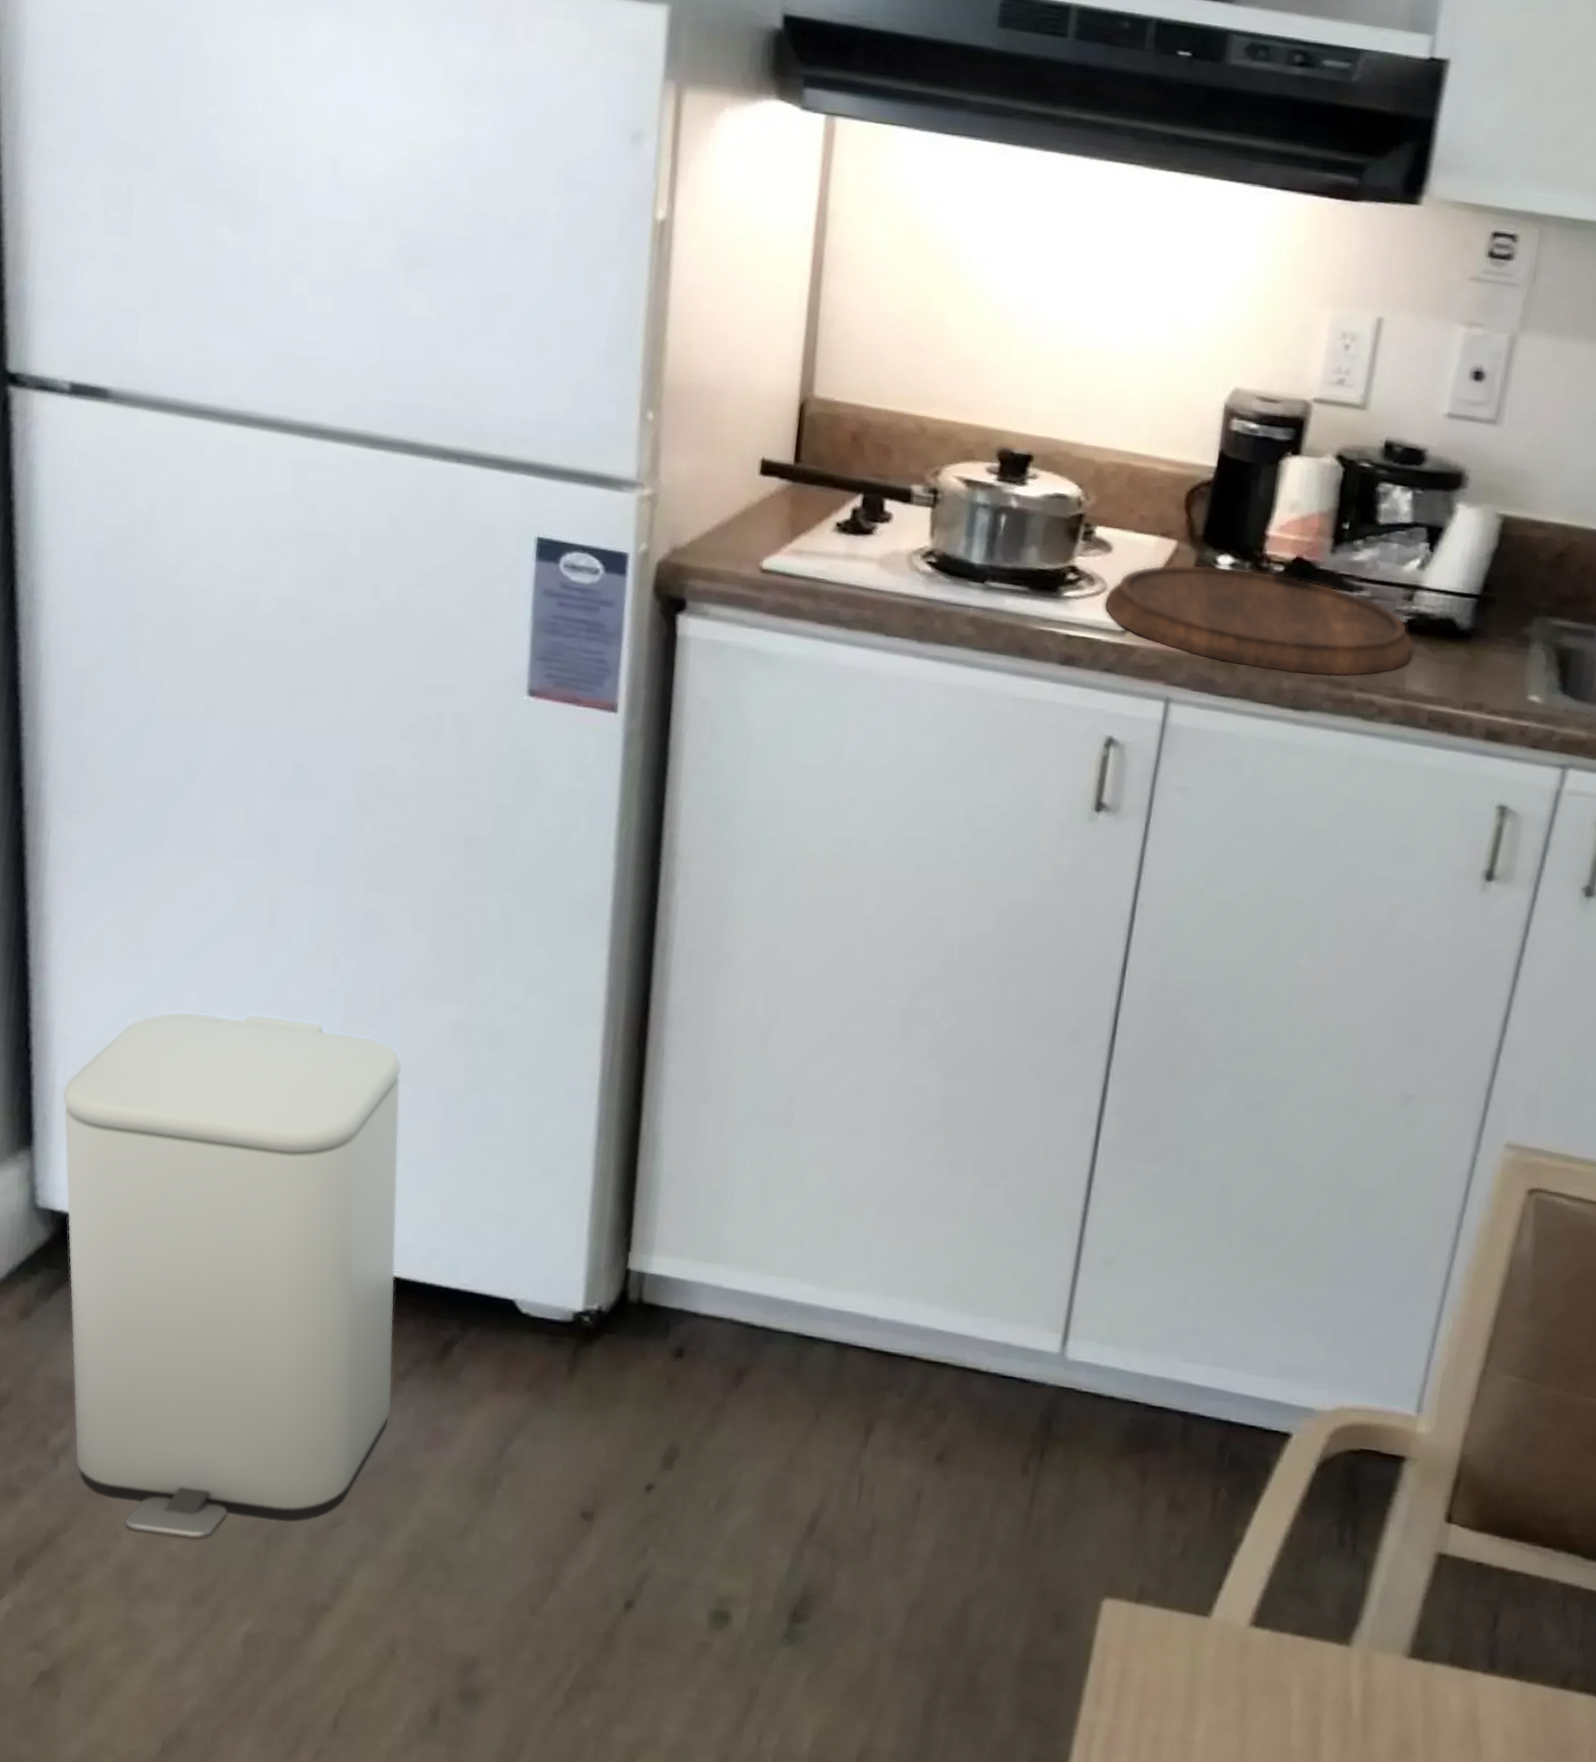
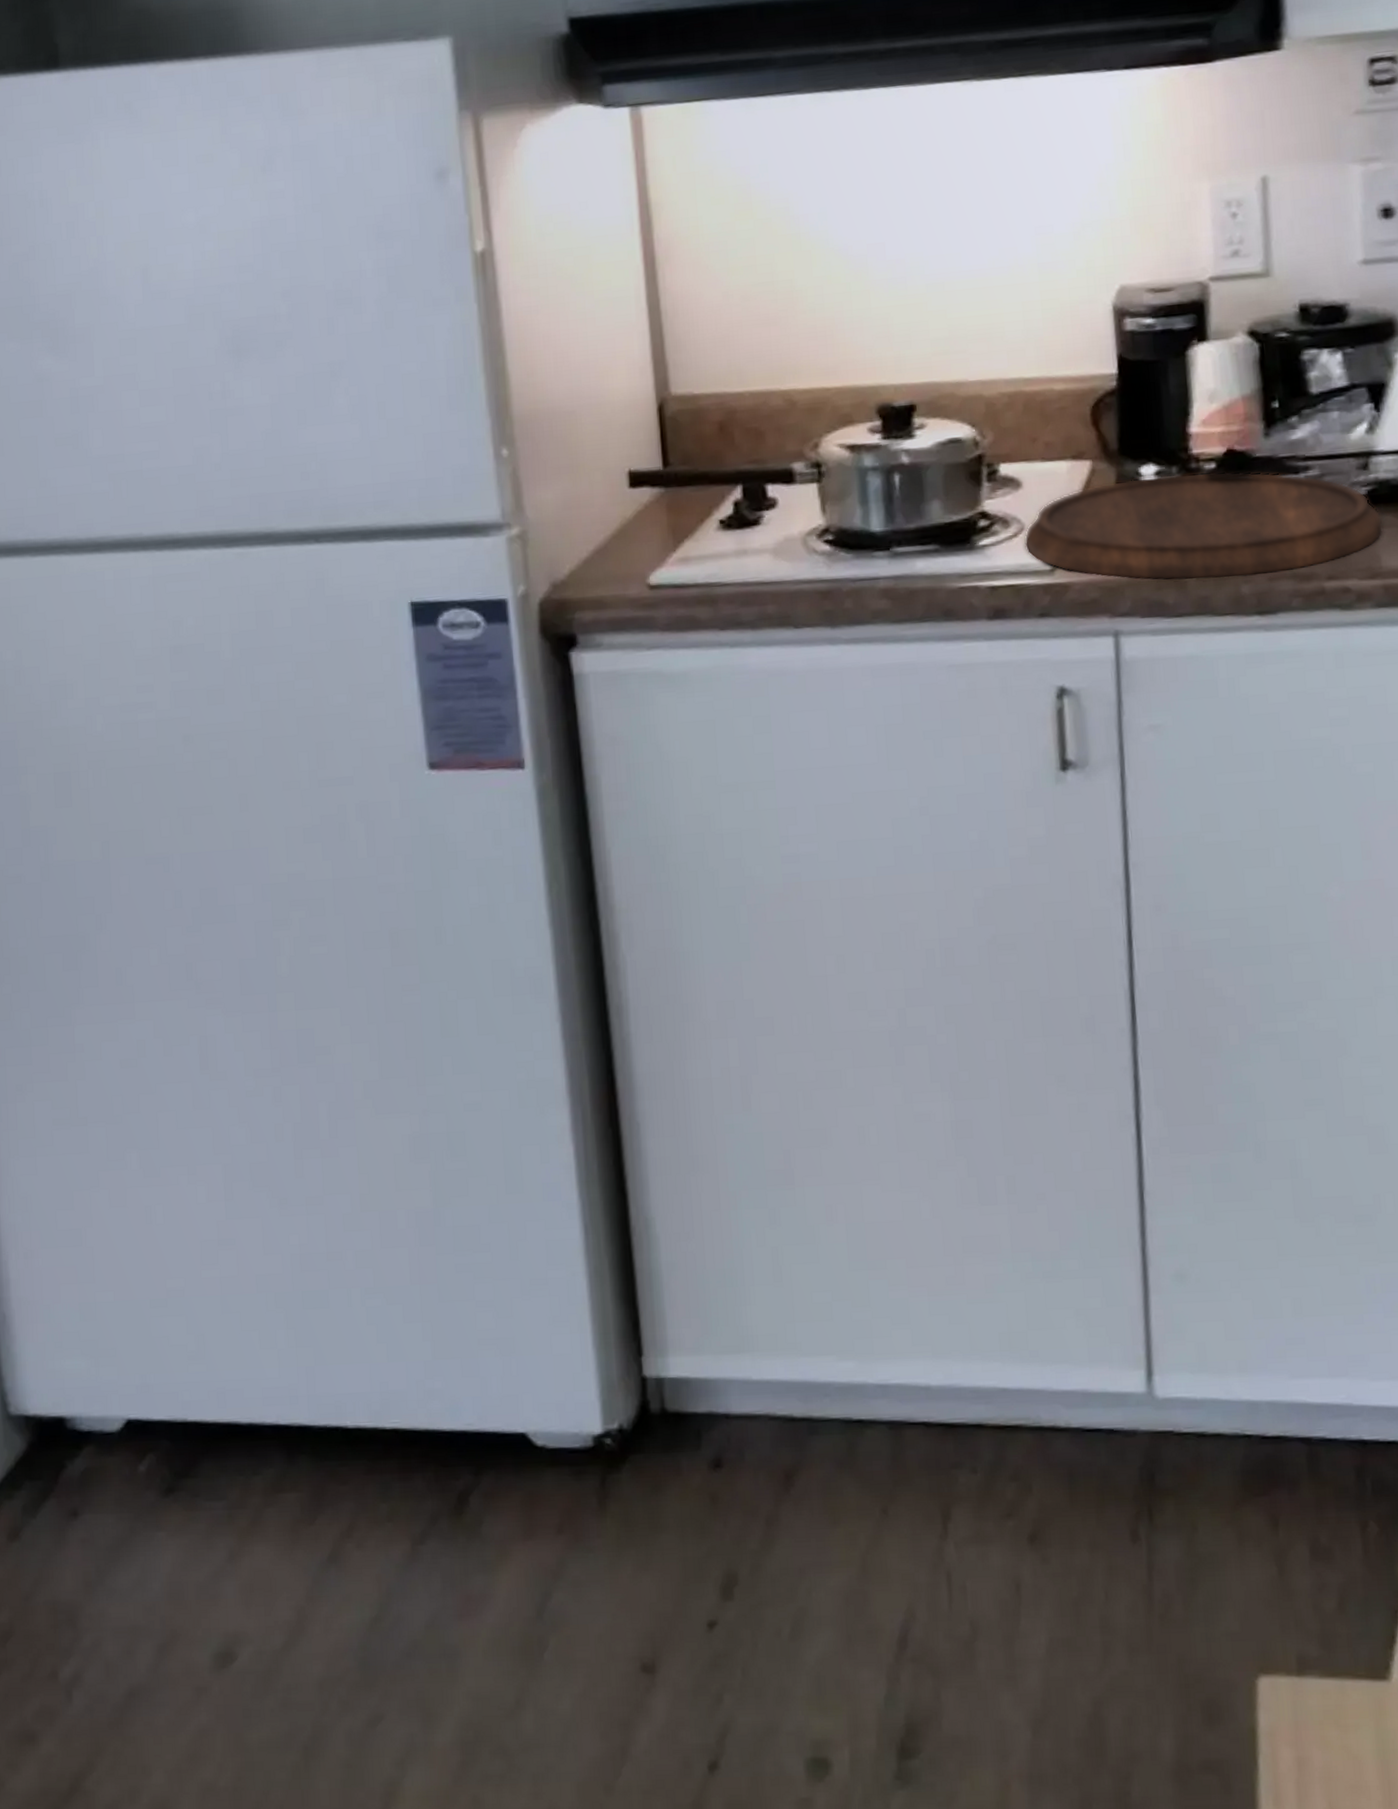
pedal bin: present [62,1012,401,1541] -> none [18,1163,414,1764]

